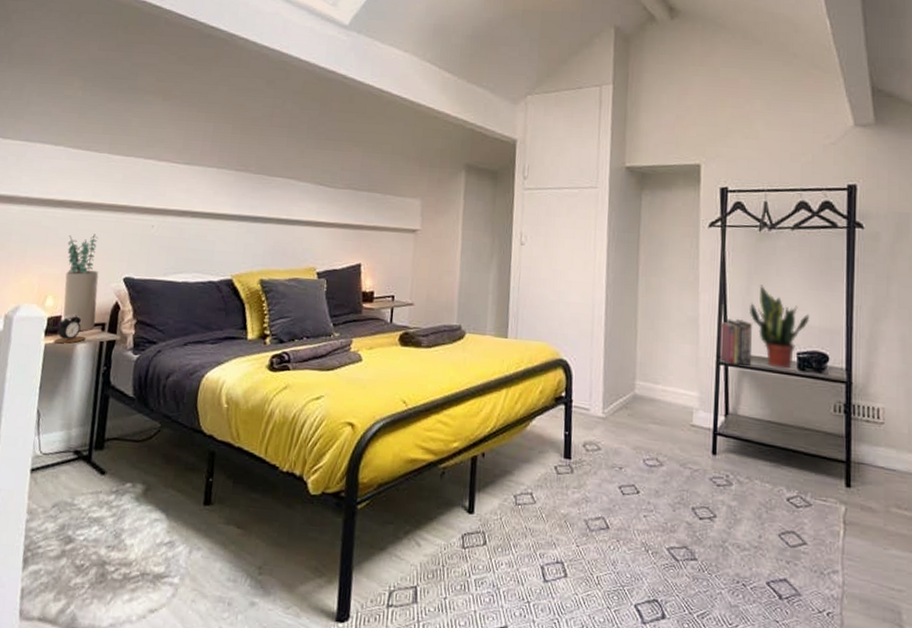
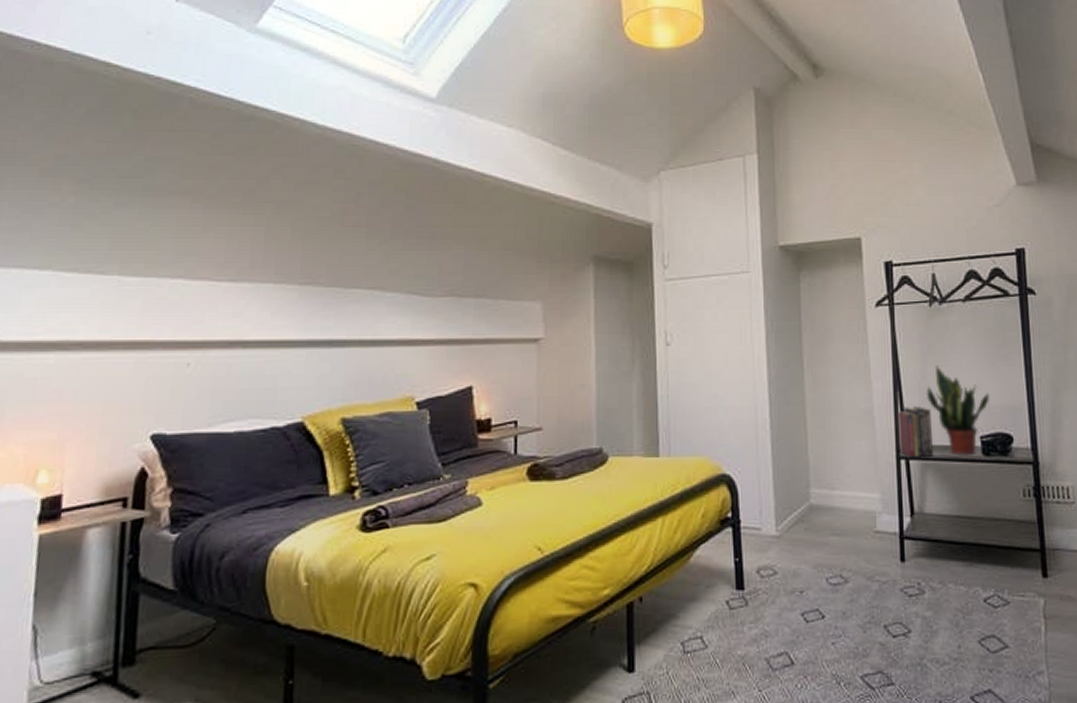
alarm clock: present [54,314,85,344] -> none [52,491,99,532]
vase: present [62,234,99,332] -> none [63,381,114,513]

